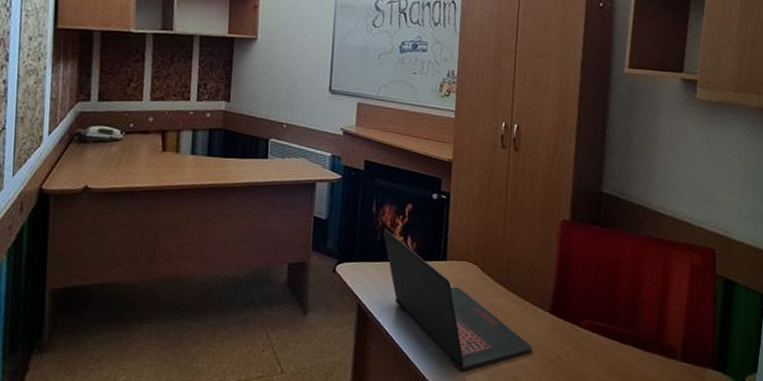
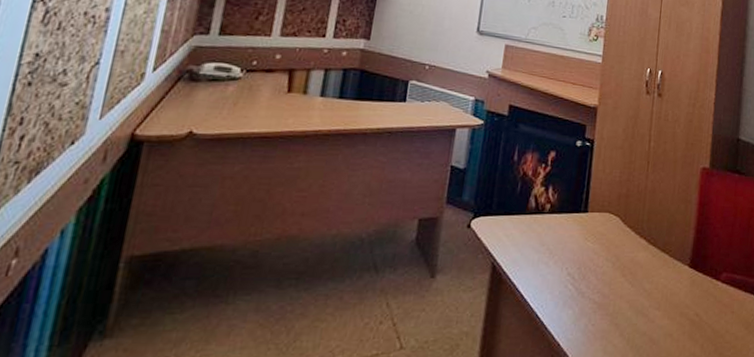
laptop: present [383,229,532,372] -> none [524,178,671,337]

